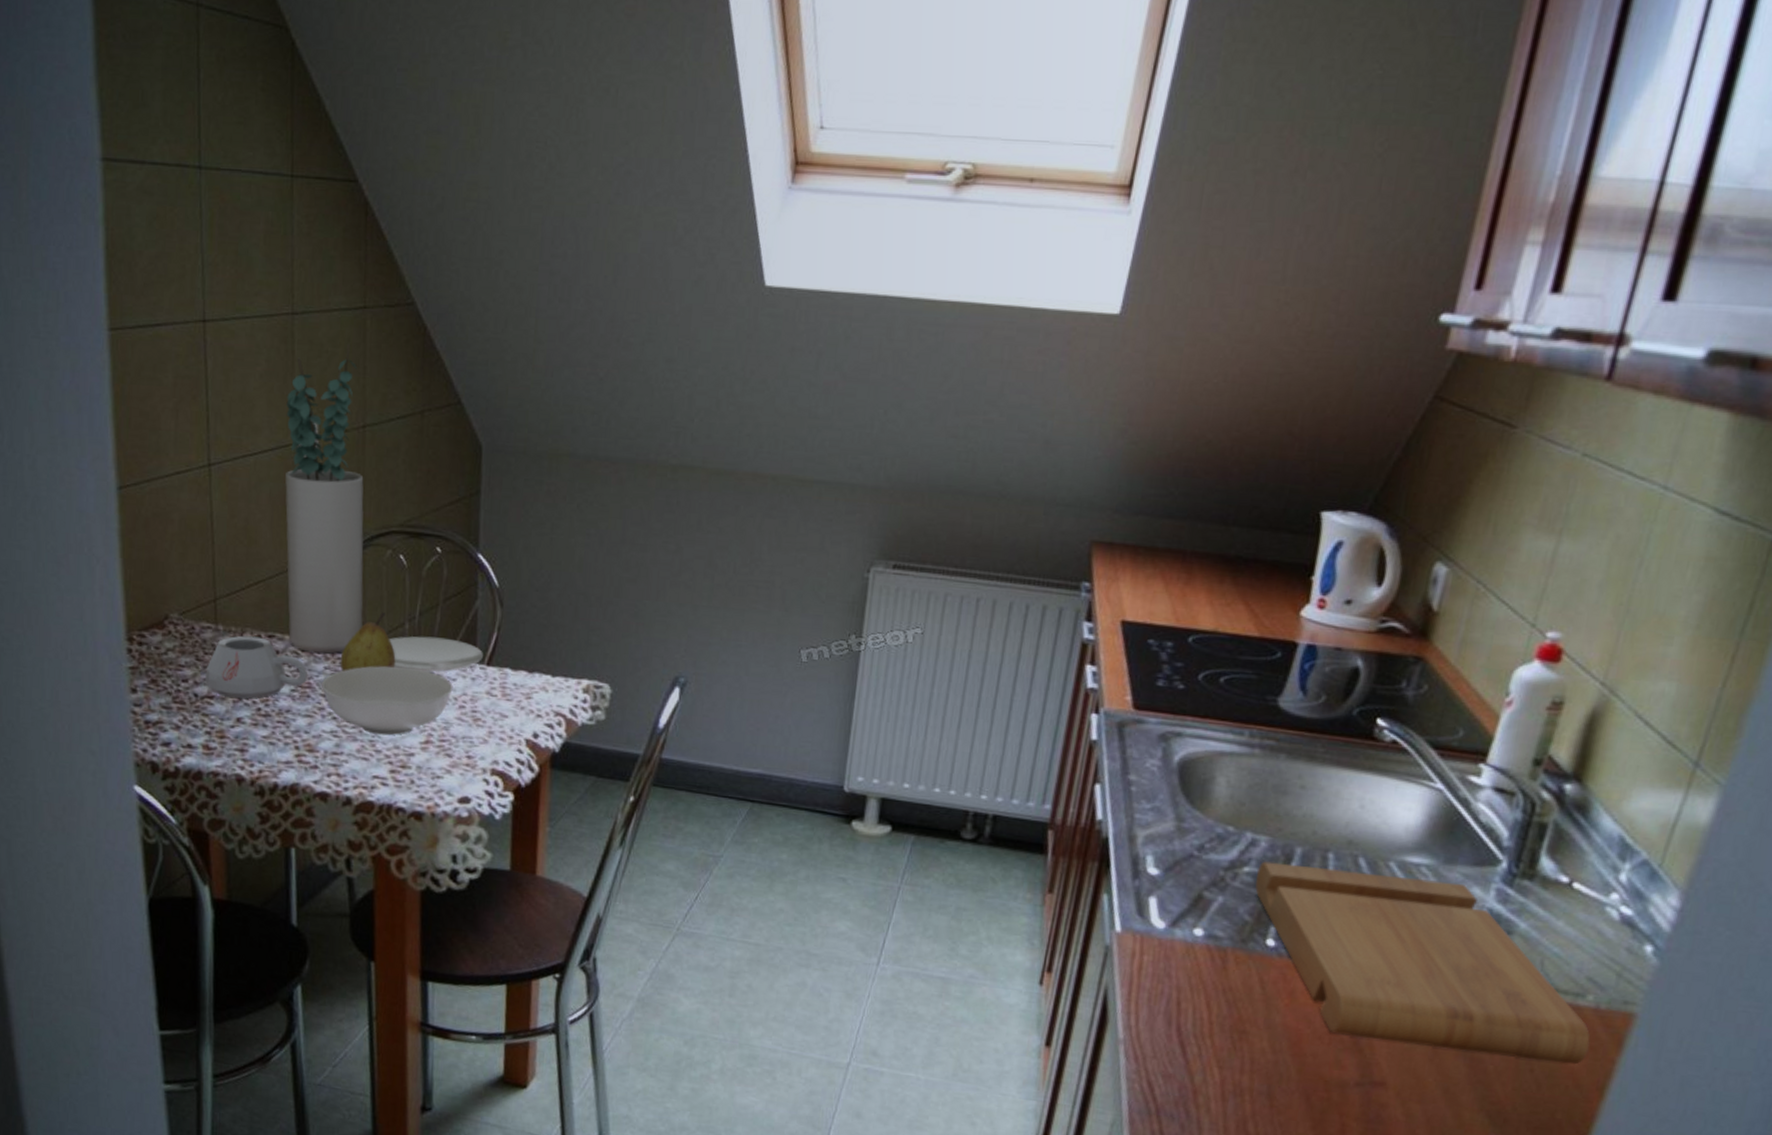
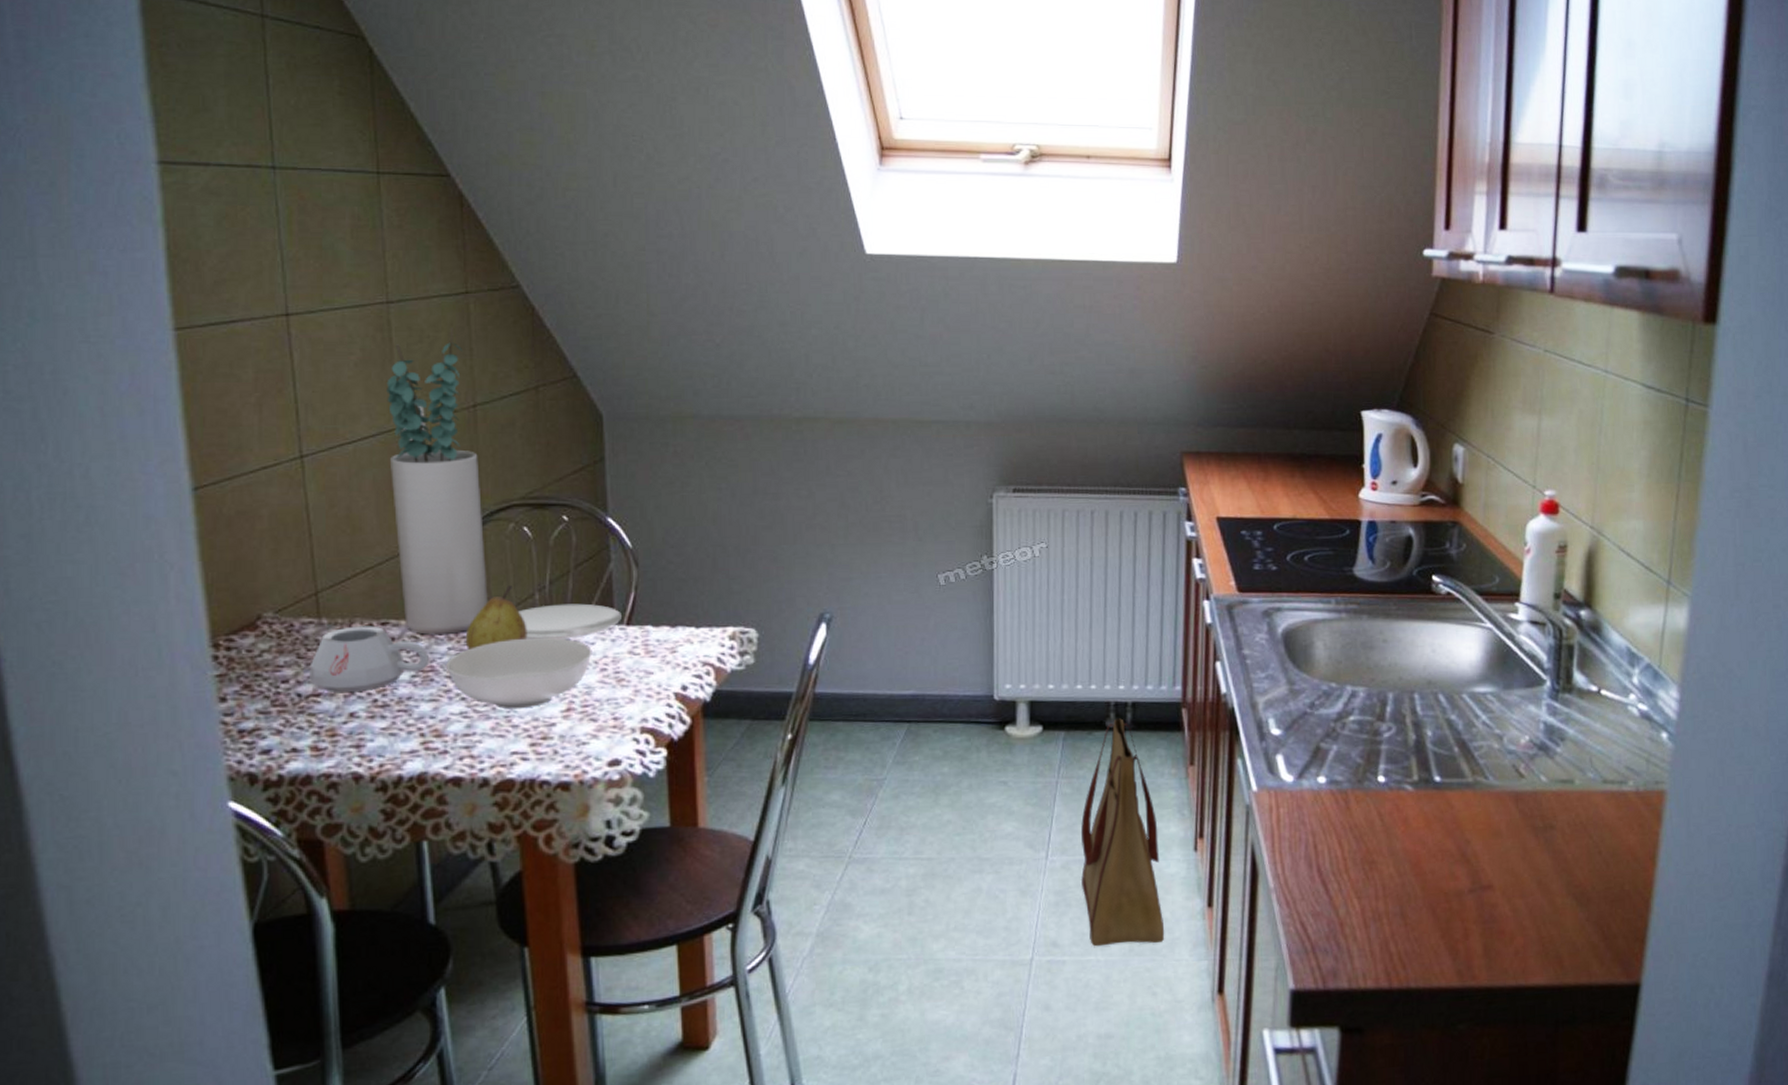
shopping bag: none [910,830,1003,1073] -> present [1080,718,1165,947]
cutting board: present [1255,861,1590,1065] -> none [1360,704,1638,850]

